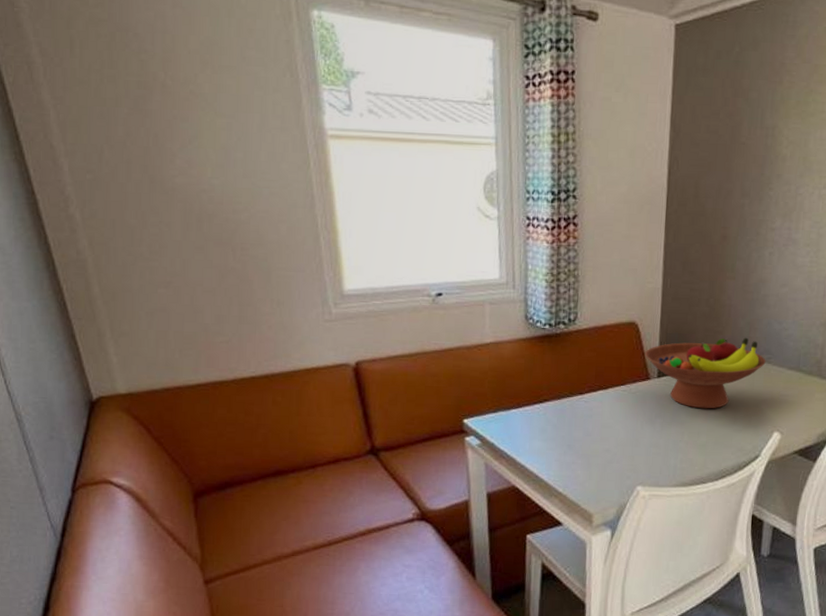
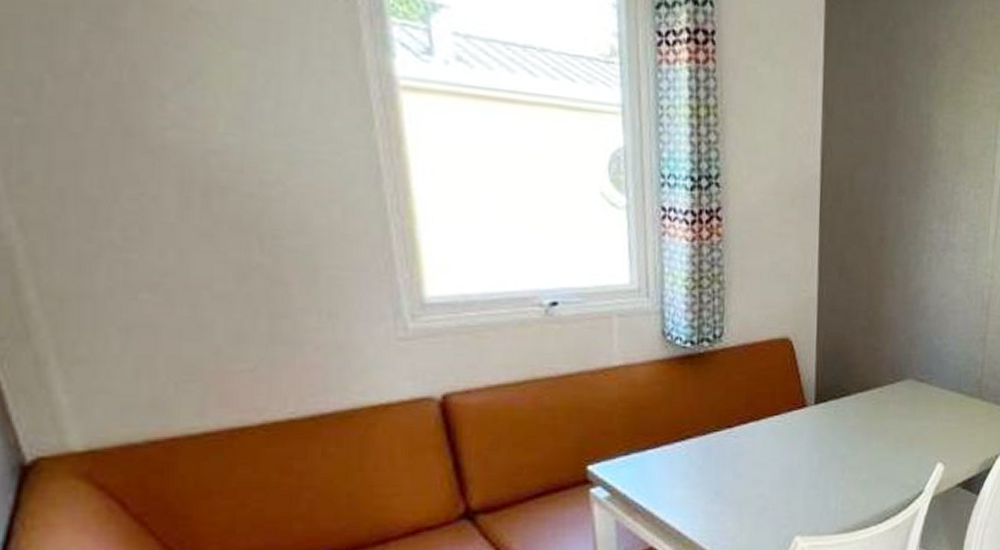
fruit bowl: present [644,337,766,409] -> none [800,355,927,440]

